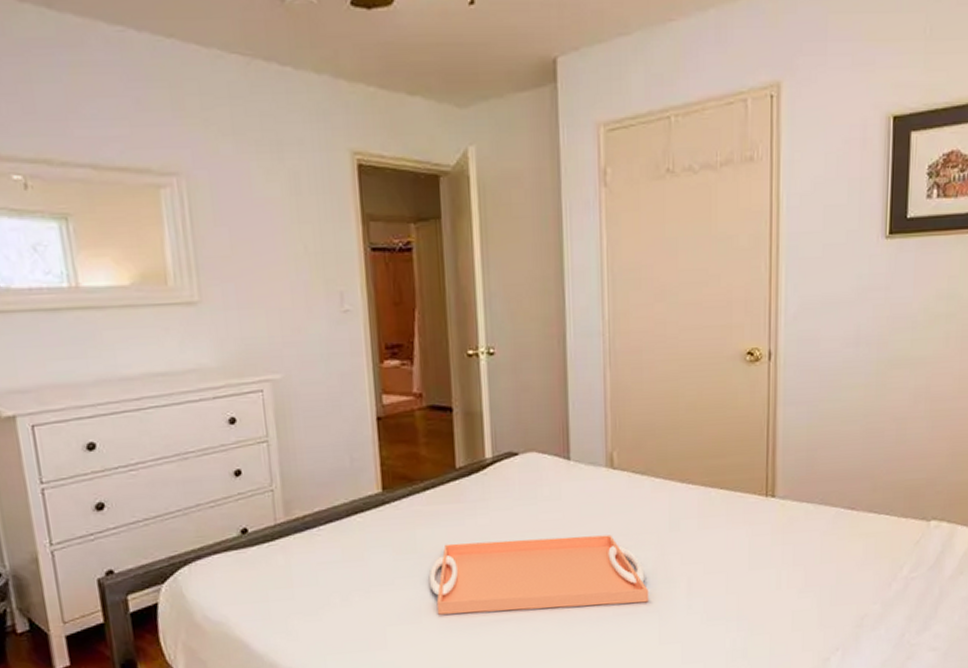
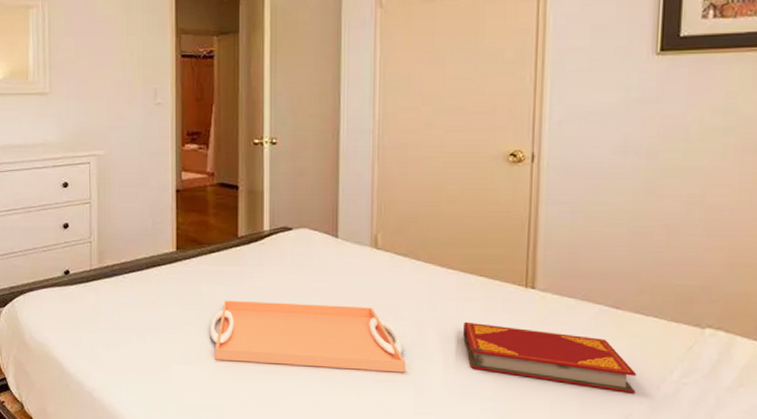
hardback book: none [706,539,871,595] -> present [463,321,637,393]

